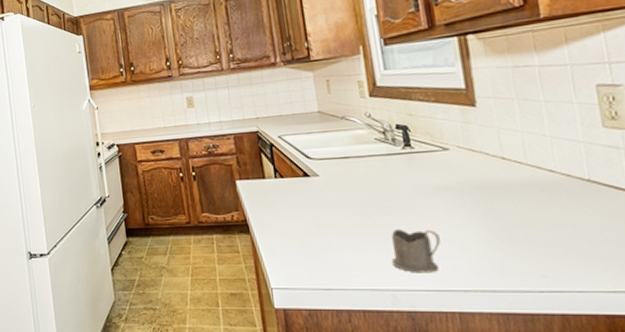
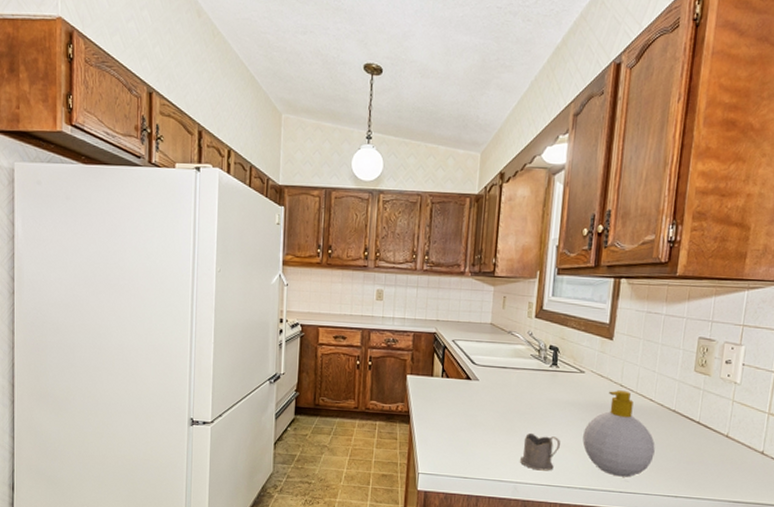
soap bottle: none [467,164,577,272] -> present [582,390,655,477]

